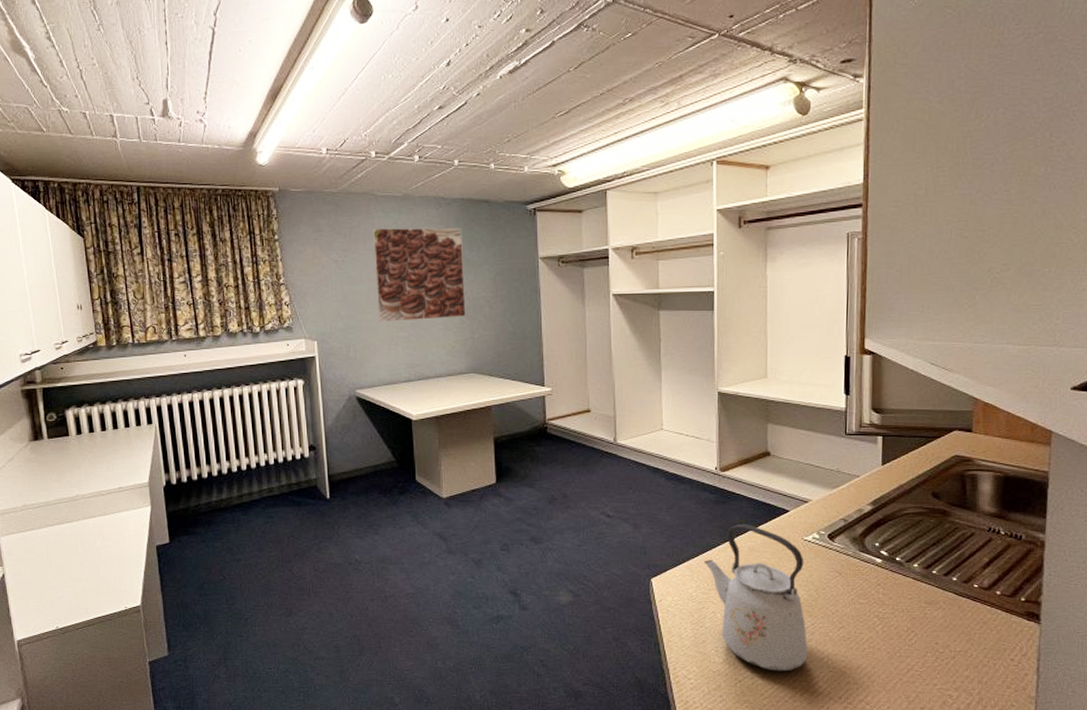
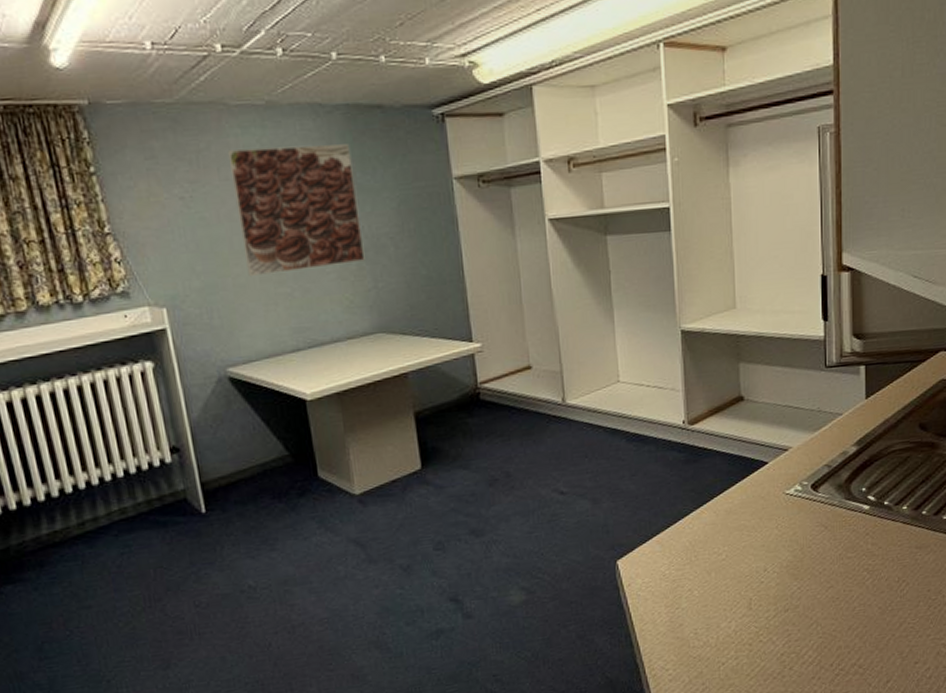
kettle: present [703,524,808,672] -> none [675,483,796,647]

